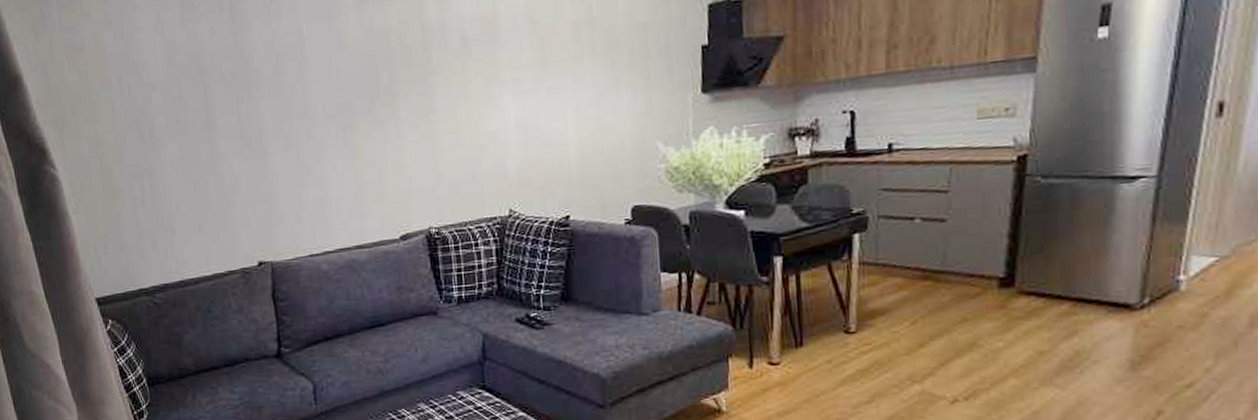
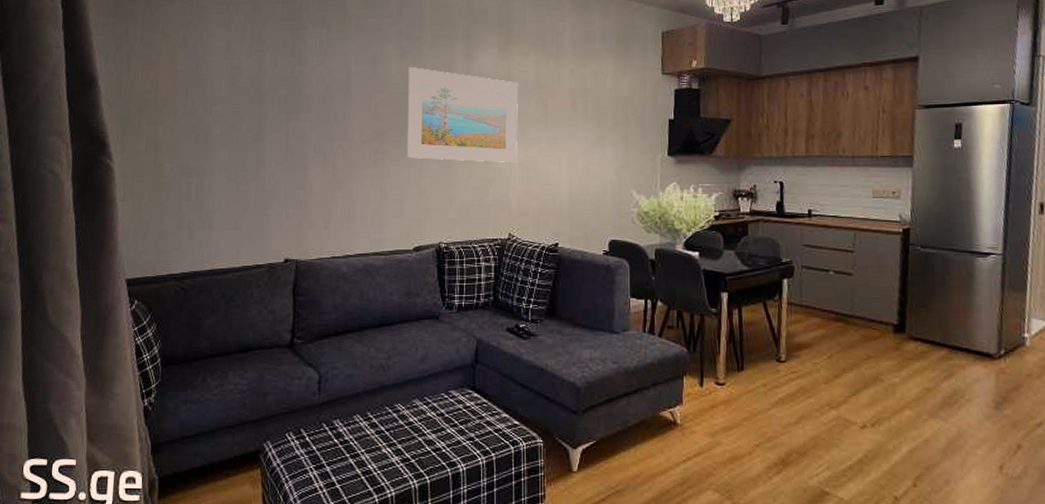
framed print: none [370,16,512,132] -> present [408,67,519,162]

